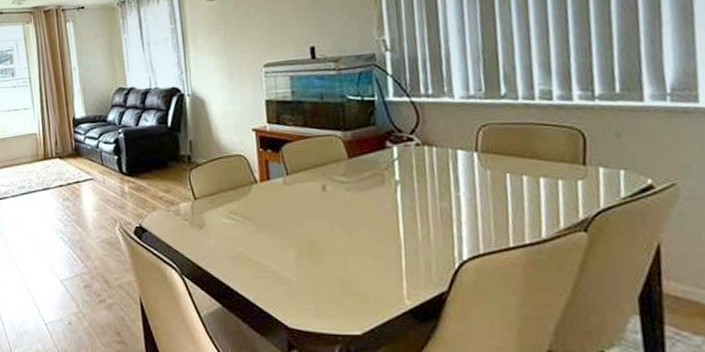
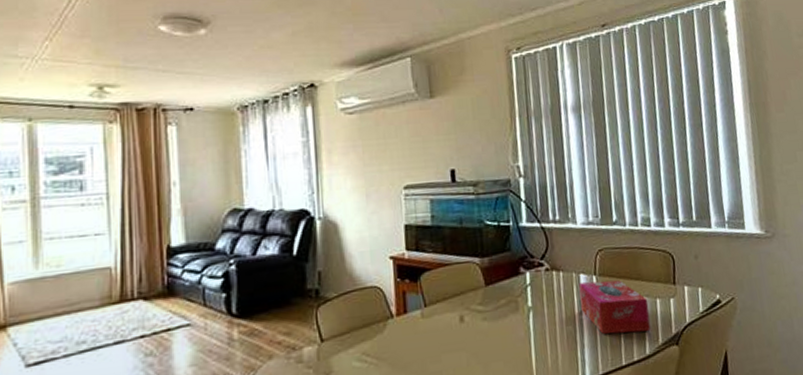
tissue box: none [455,158,549,215] -> present [579,280,651,334]

